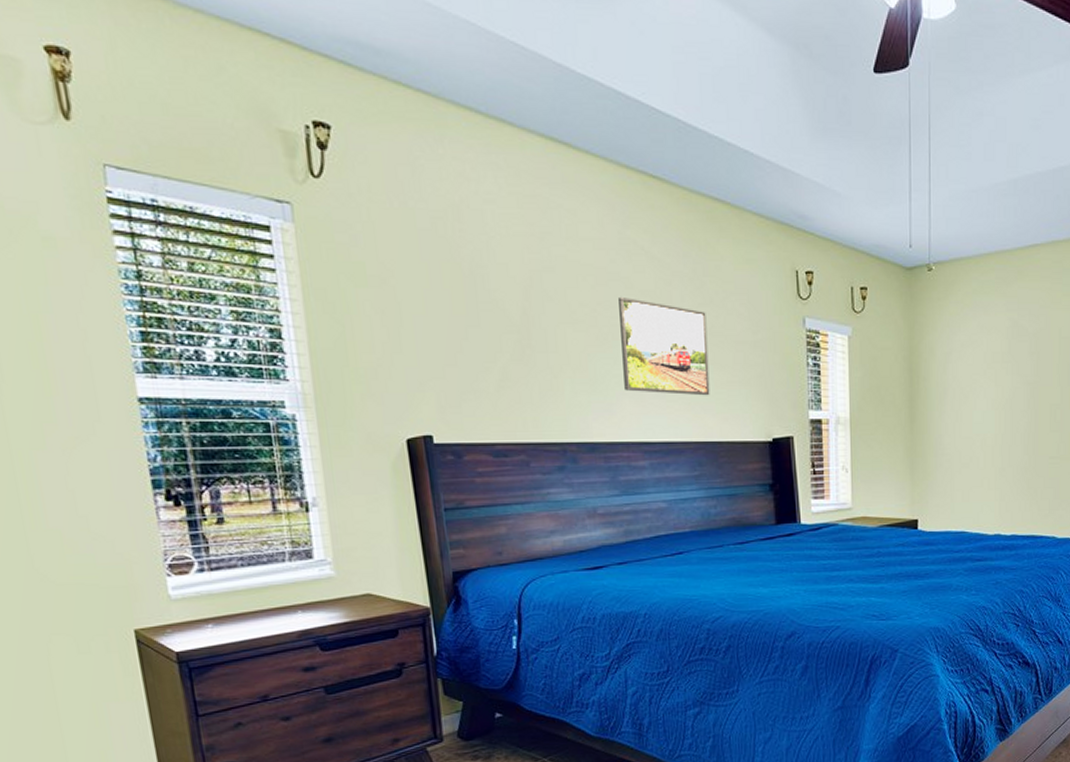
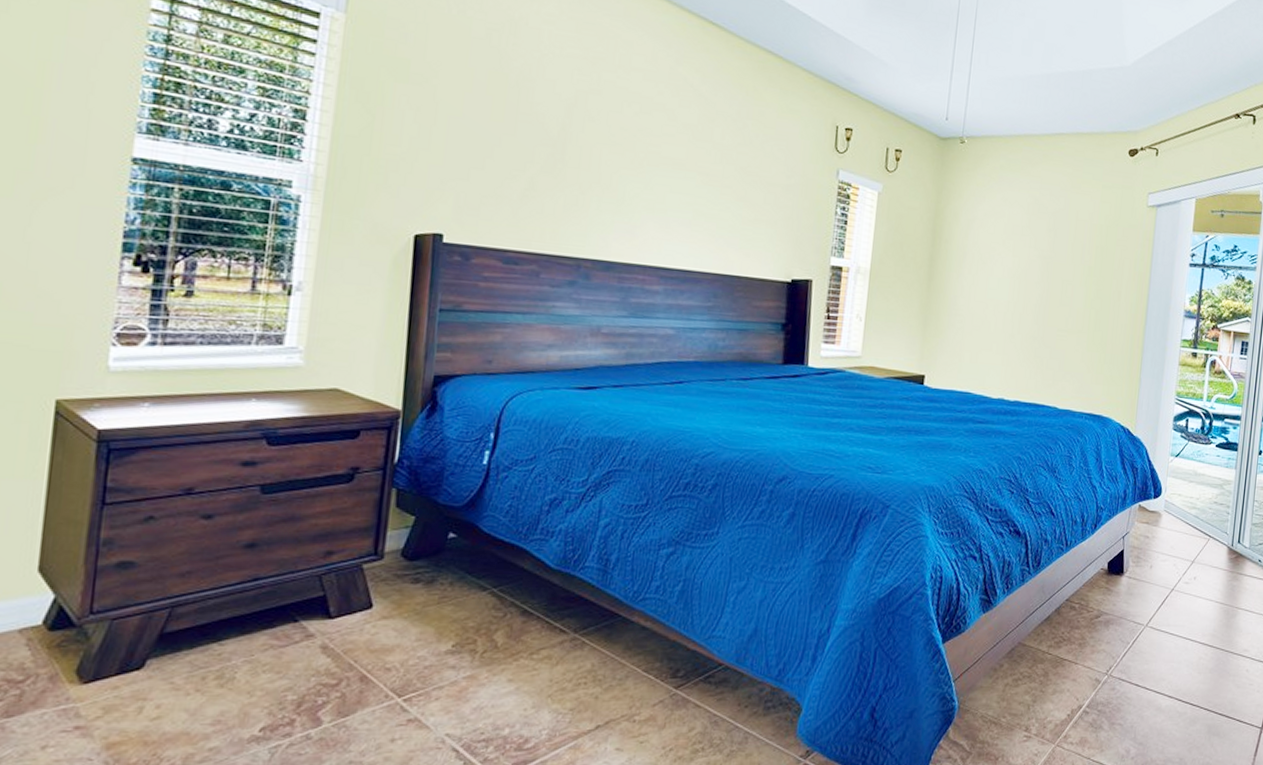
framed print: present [619,298,710,396] -> none [651,127,744,231]

